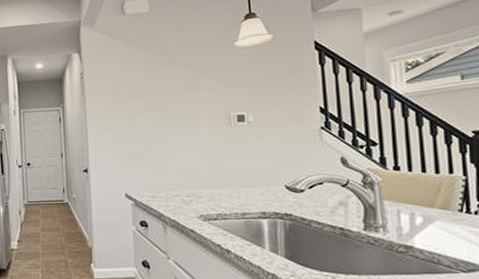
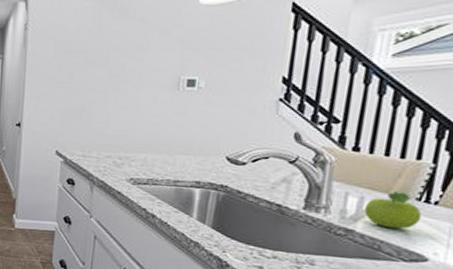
fruit: none [416,205,468,241] -> present [363,192,423,229]

